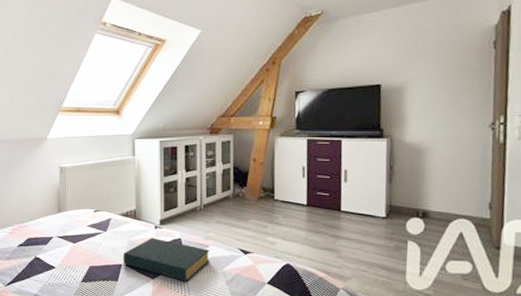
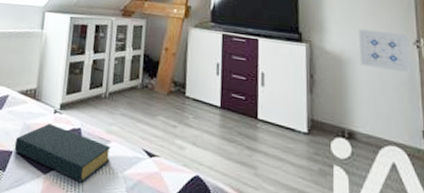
wall art: none [437,117,485,154] -> present [358,29,411,74]

